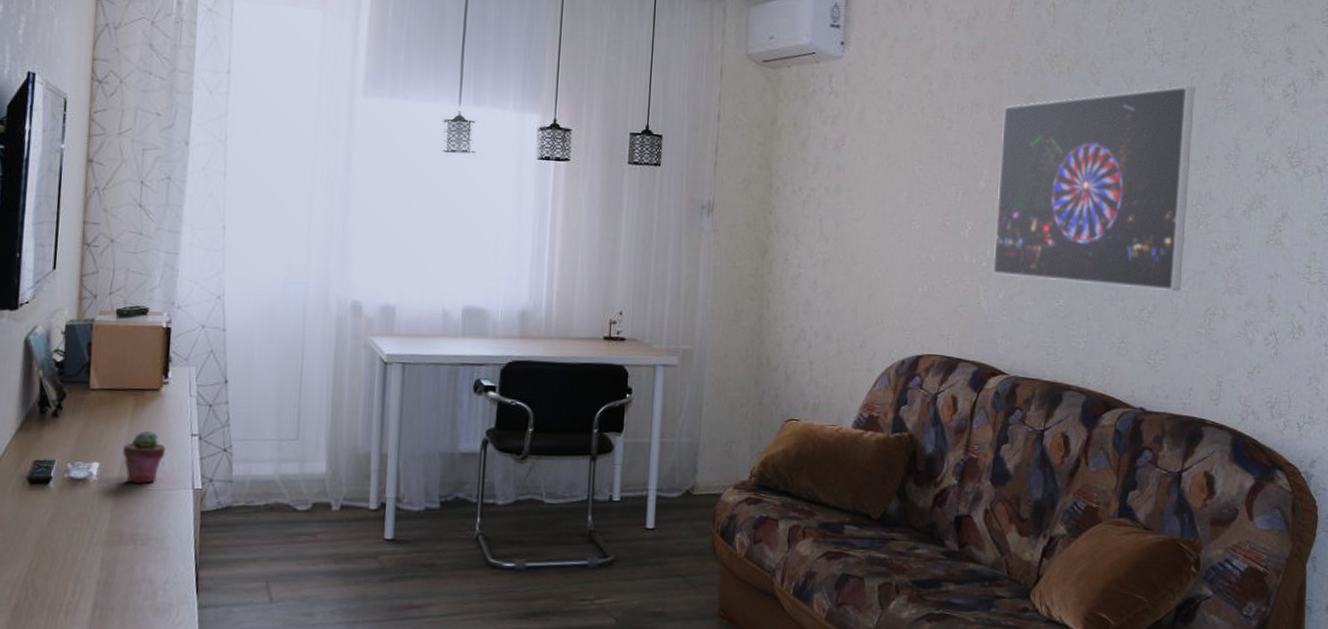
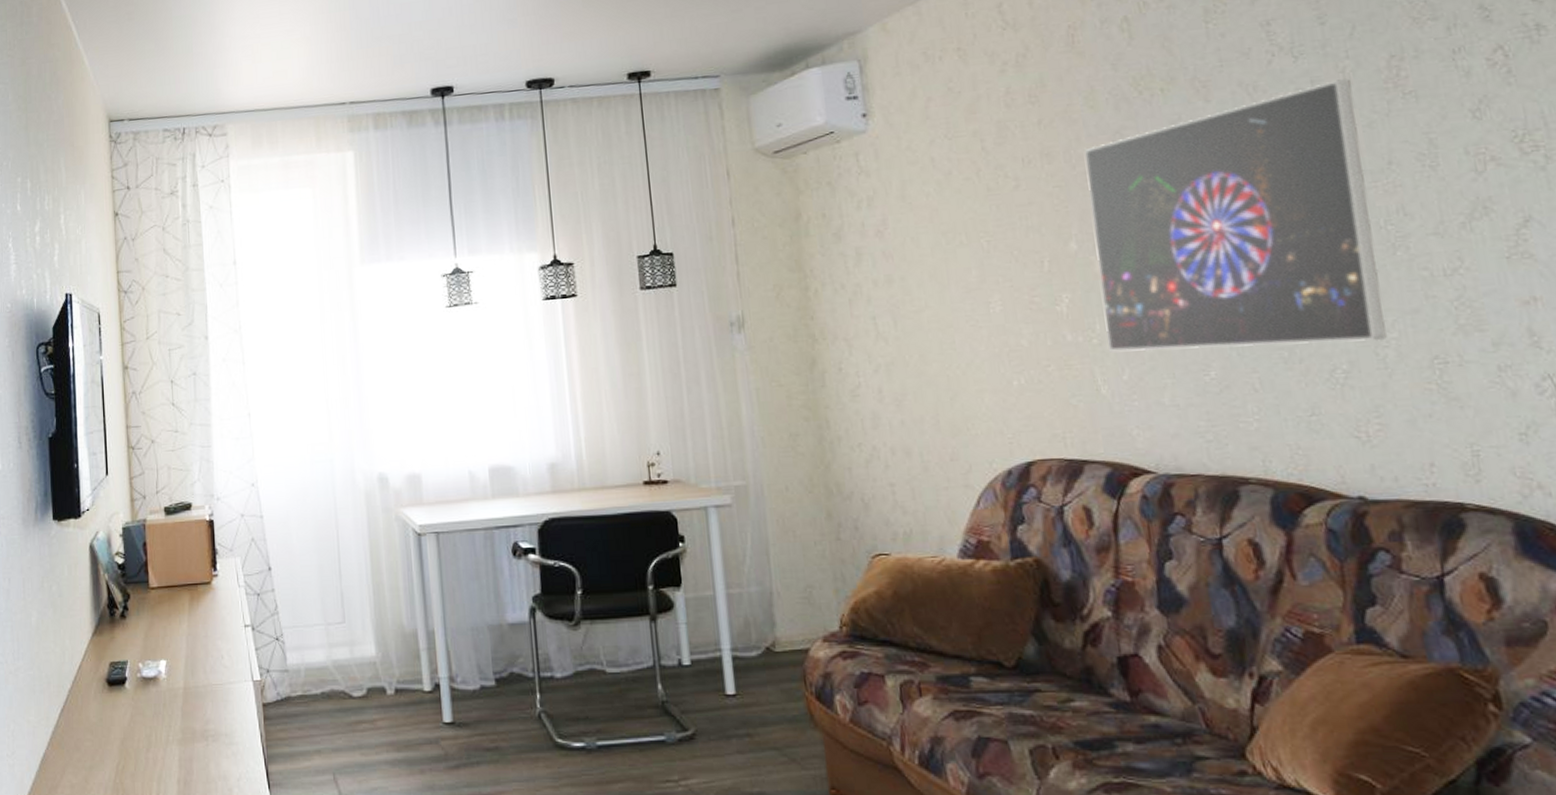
potted succulent: present [122,430,166,484] -> none [185,624,224,679]

